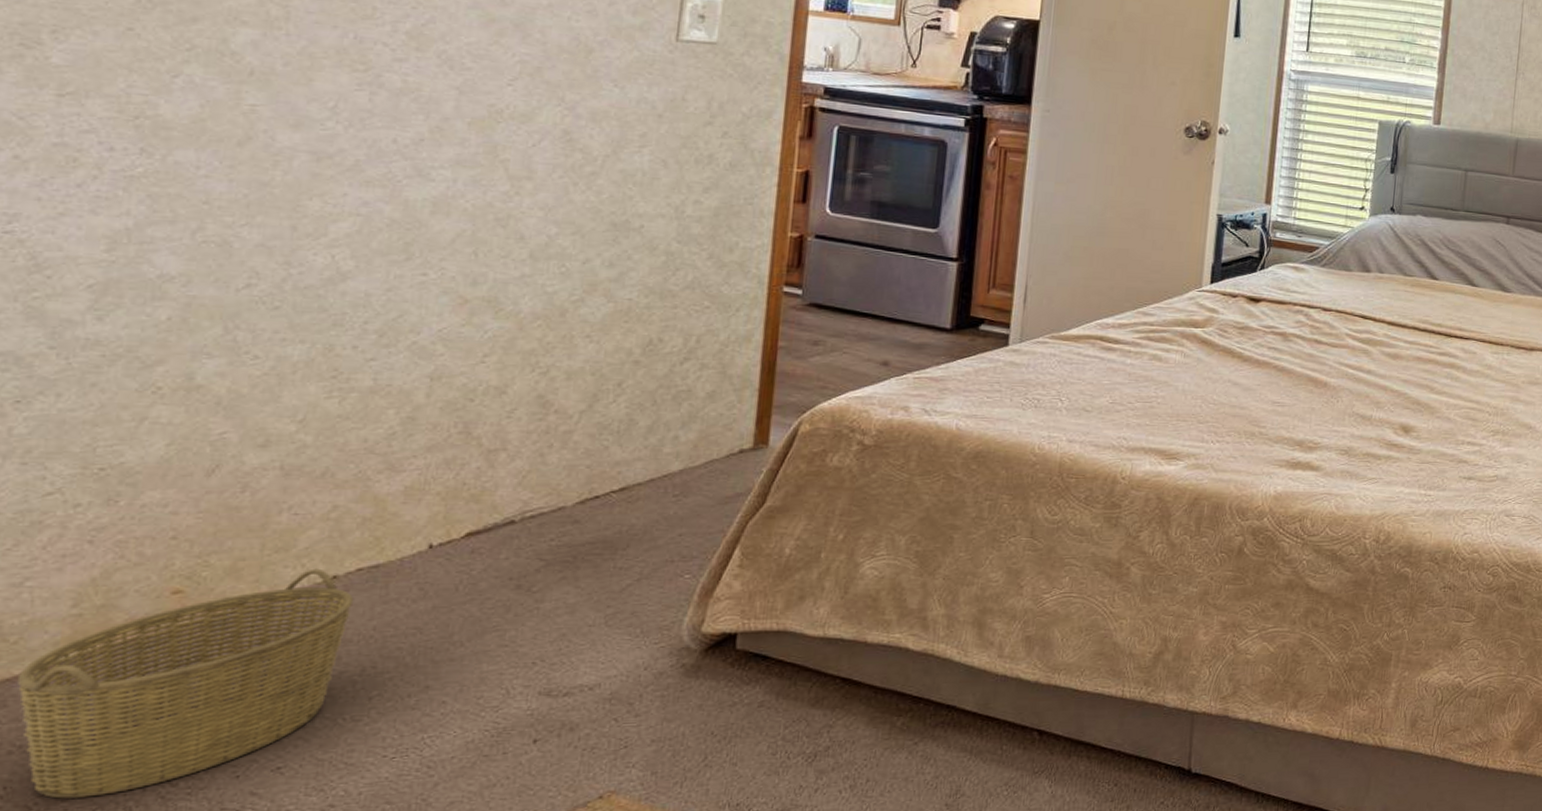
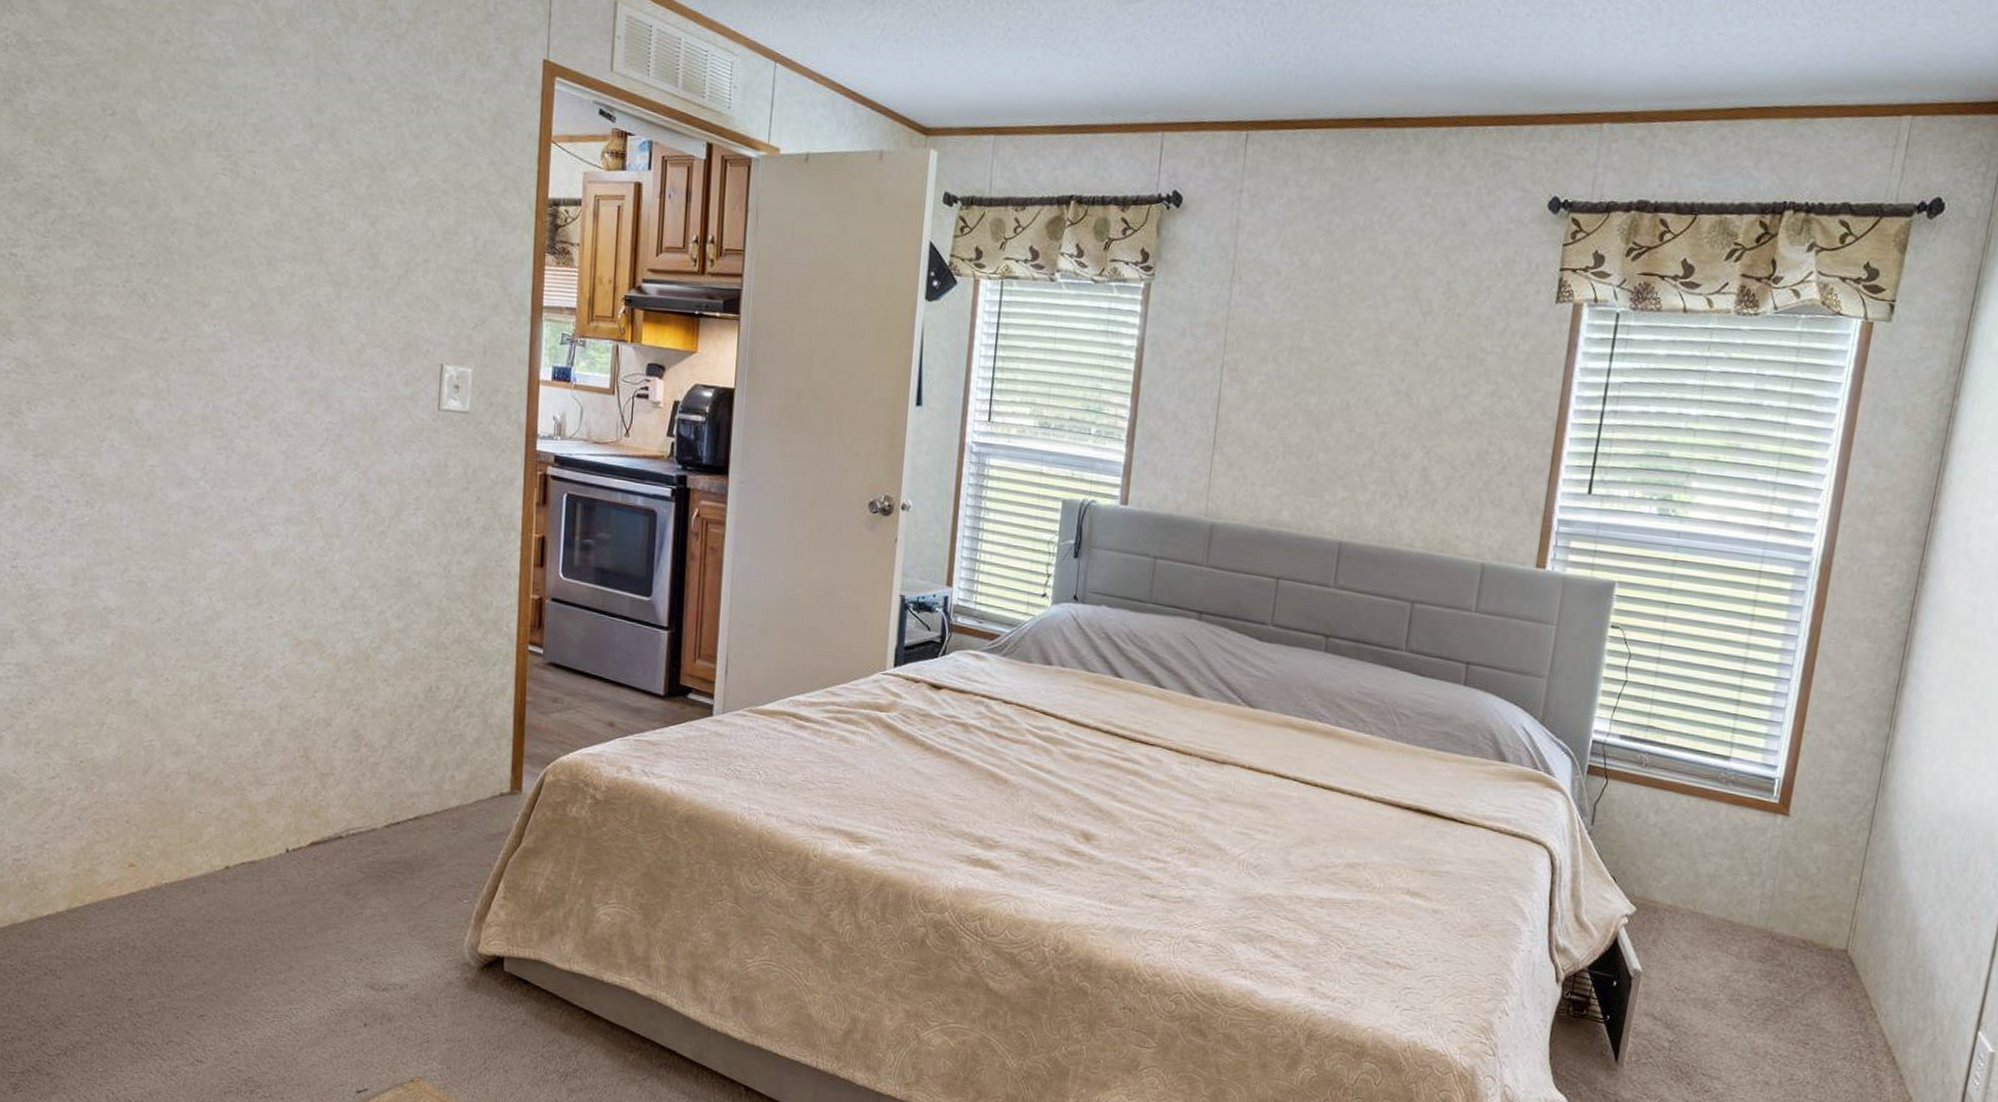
basket: present [17,568,355,799] -> none [45,858,241,1017]

